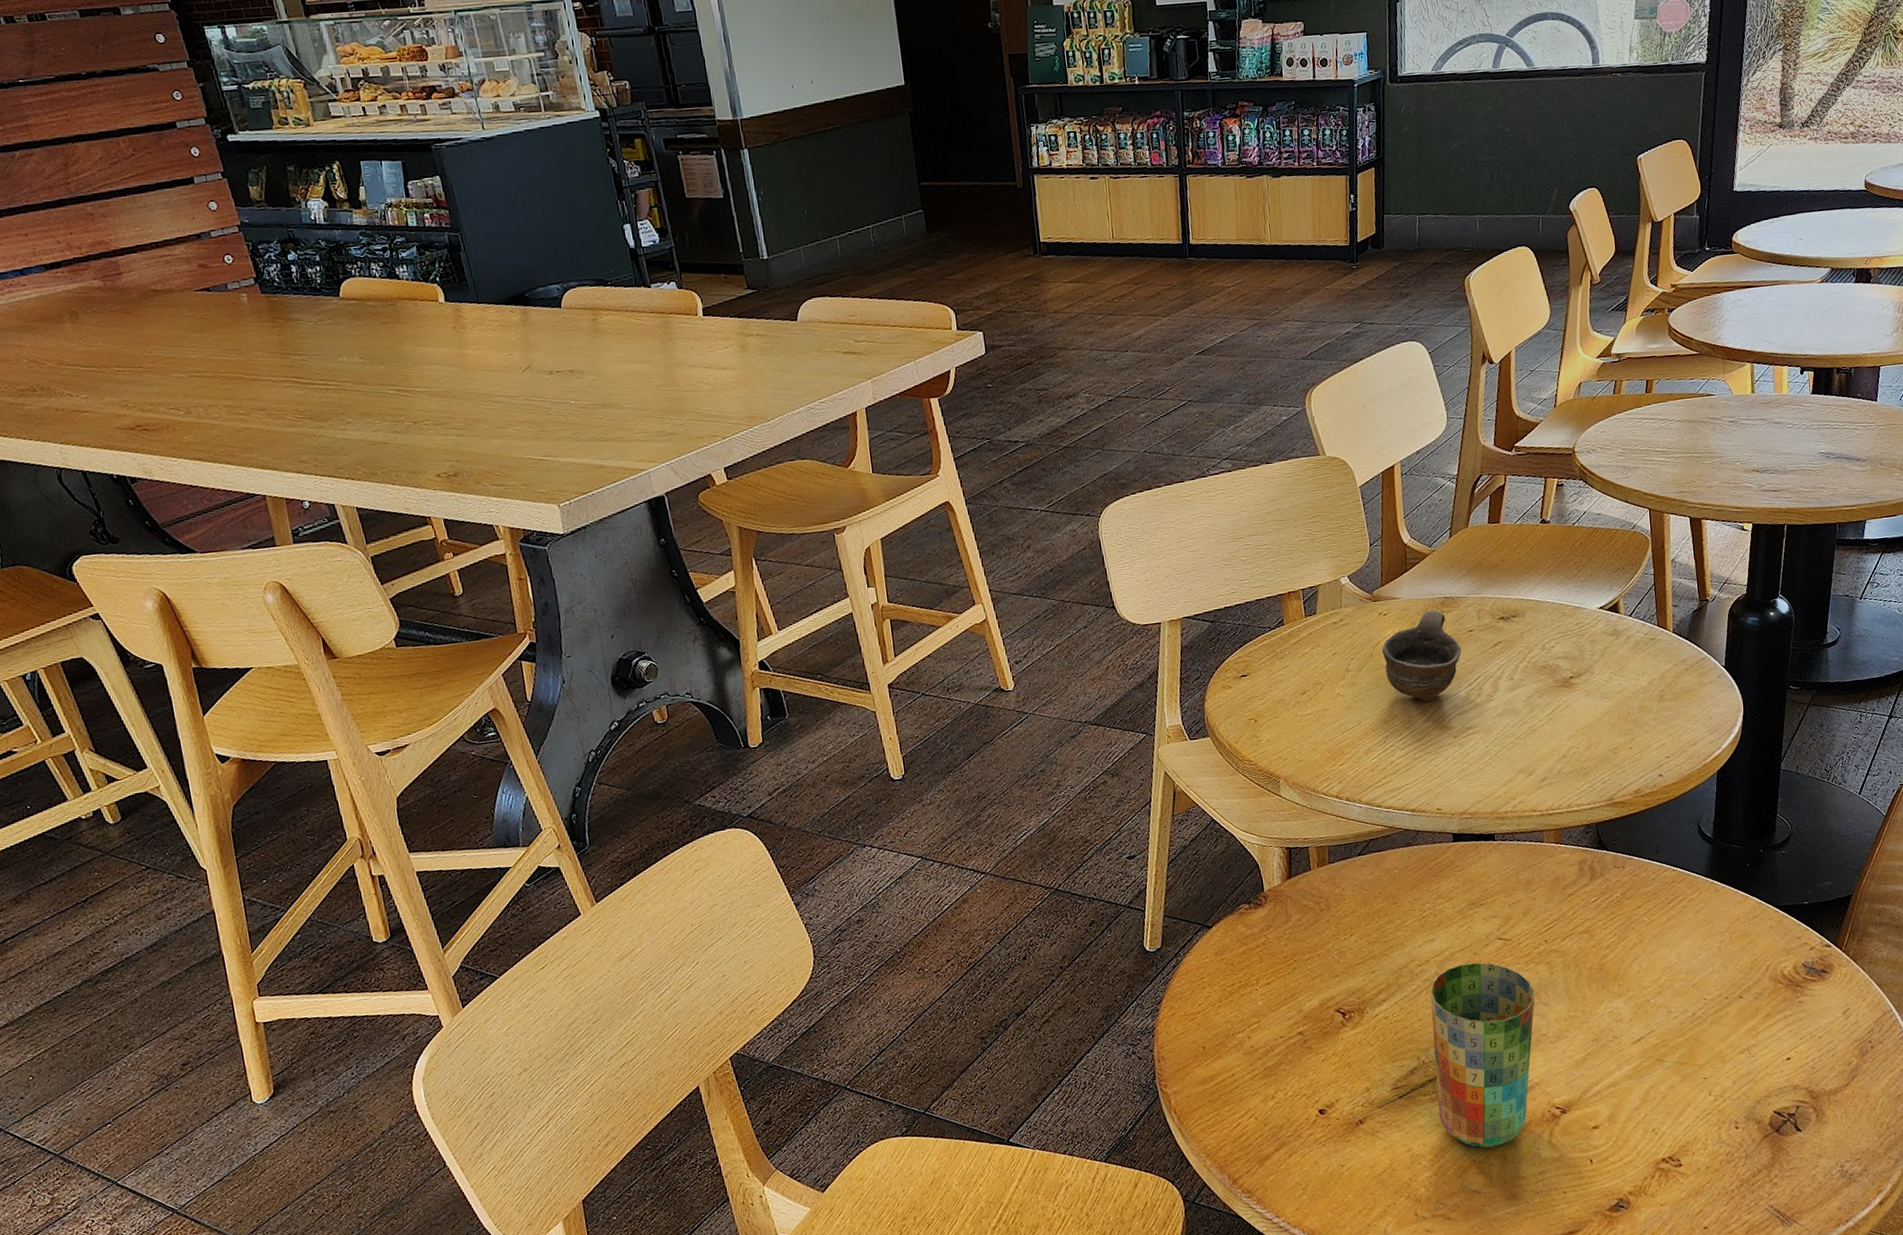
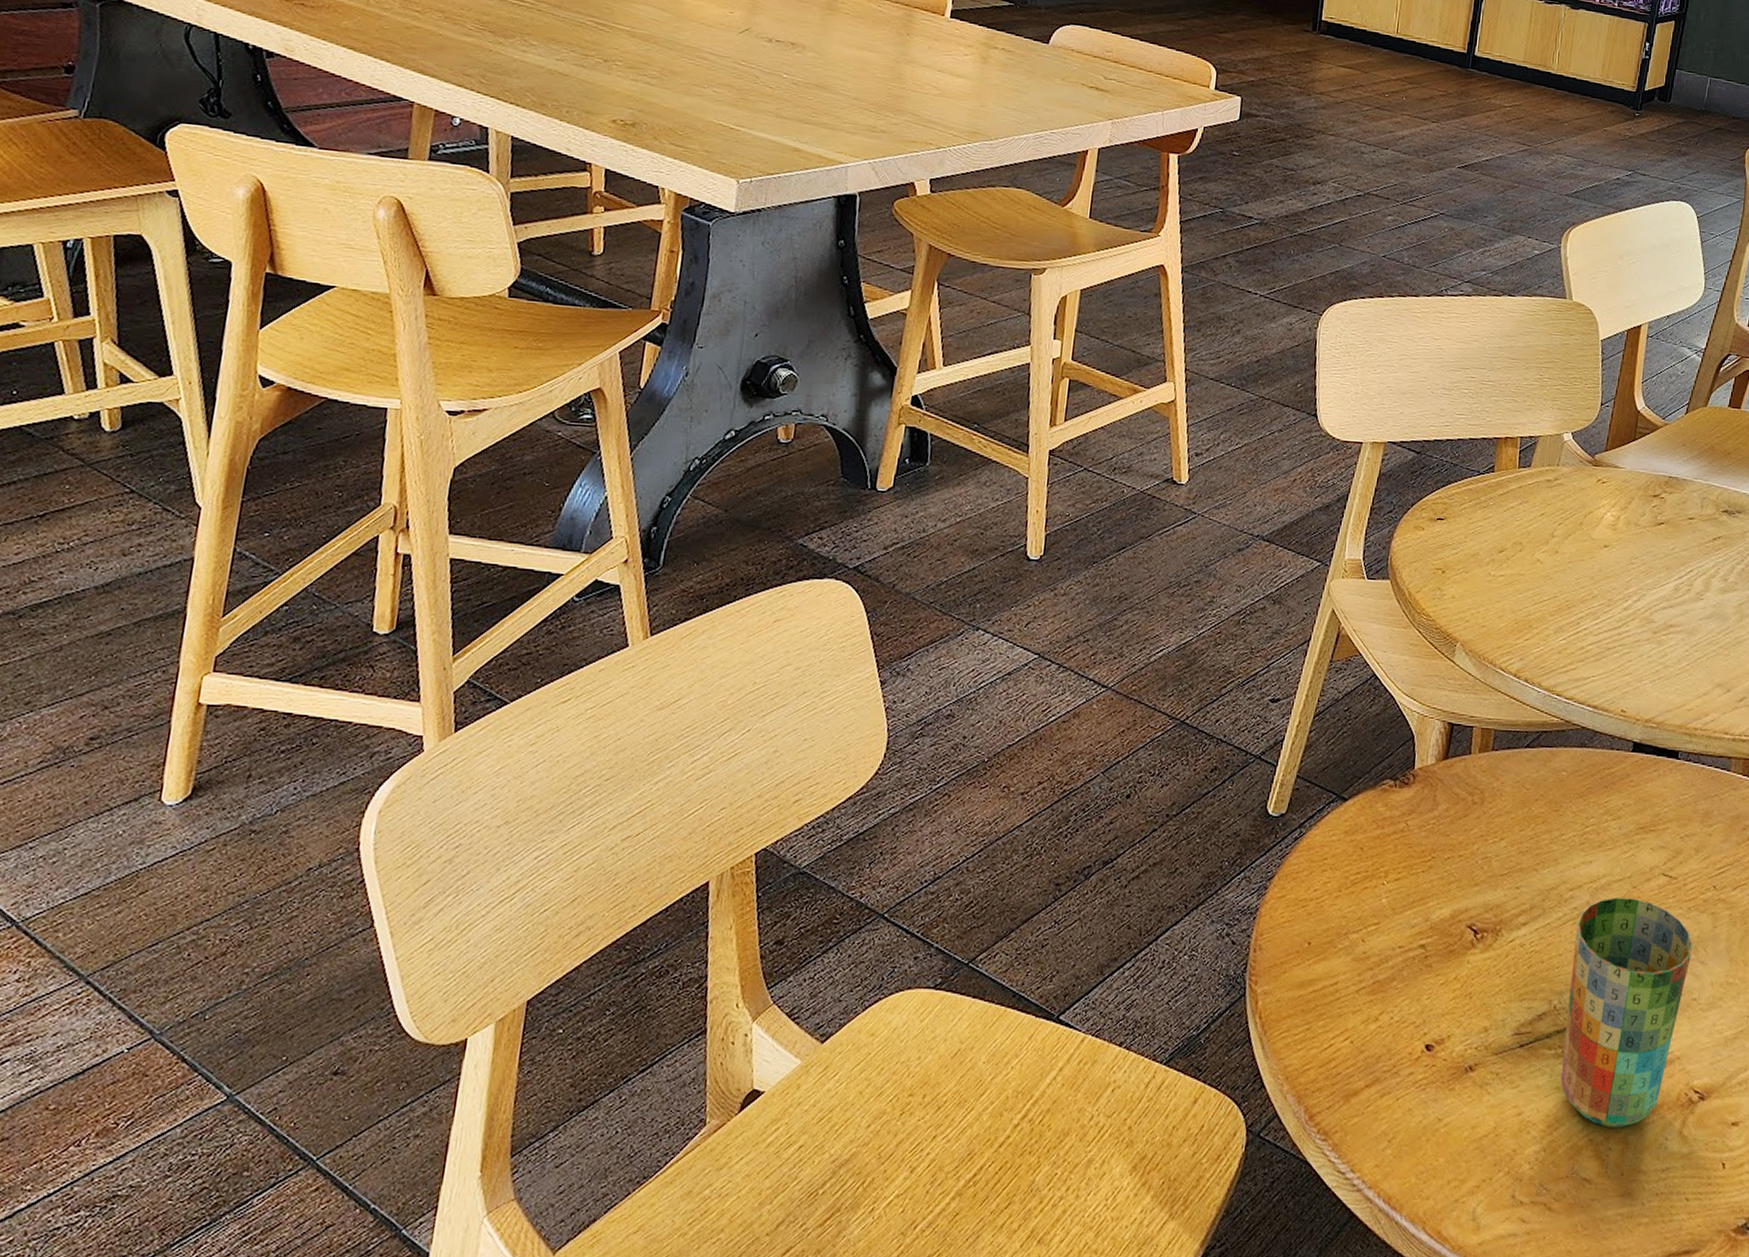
cup: present [1381,610,1462,702] -> none [1593,487,1679,588]

